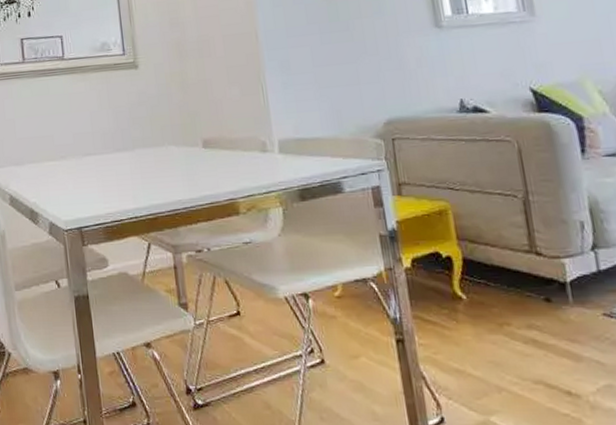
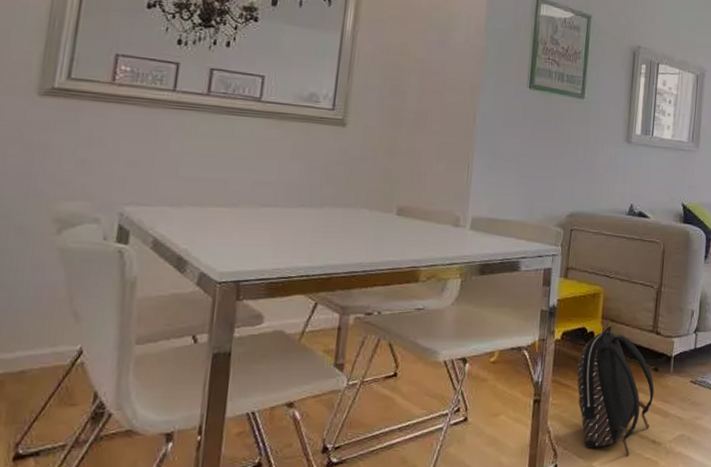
backpack: none [439,249,557,412] -> present [576,326,655,457]

